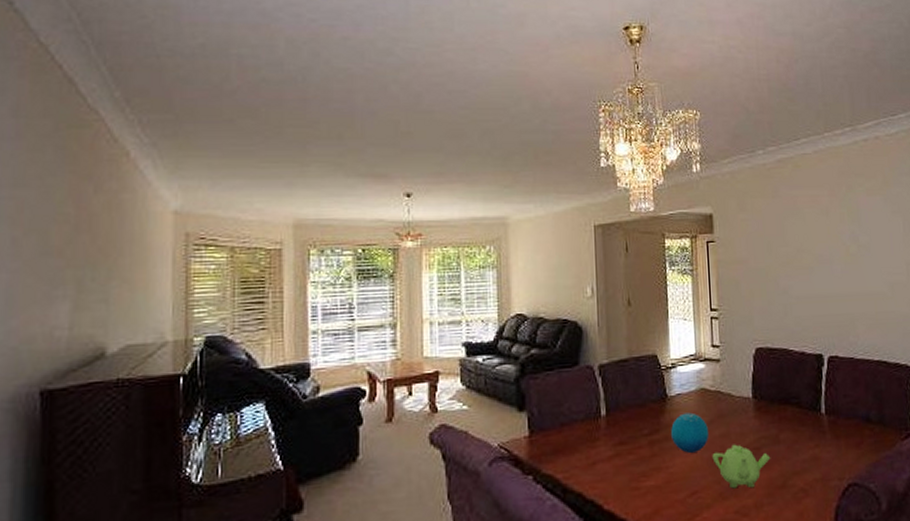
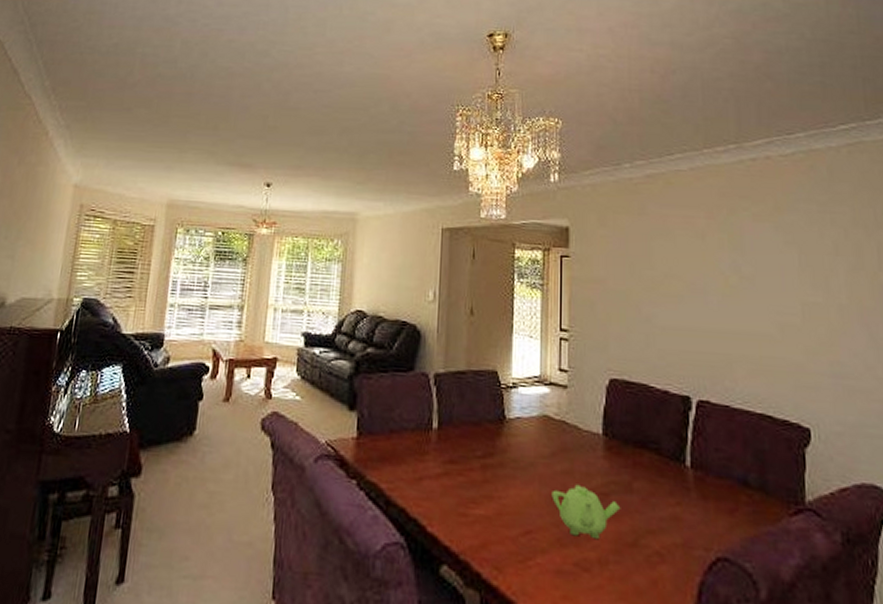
decorative orb: present [671,412,708,453] -> none [507,439,549,486]

